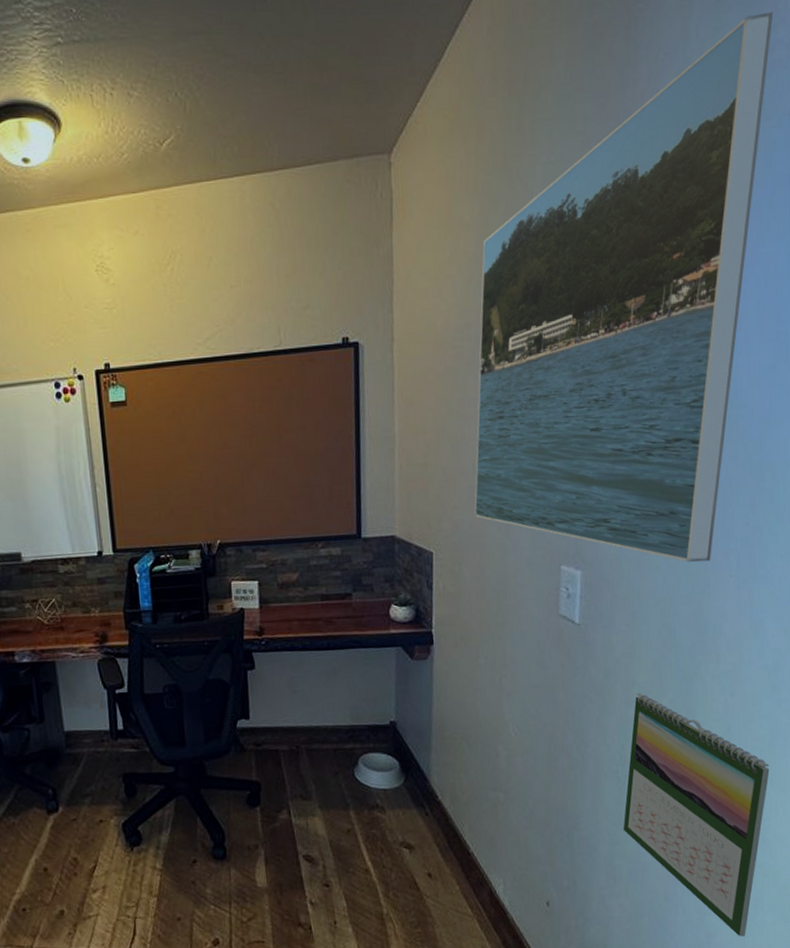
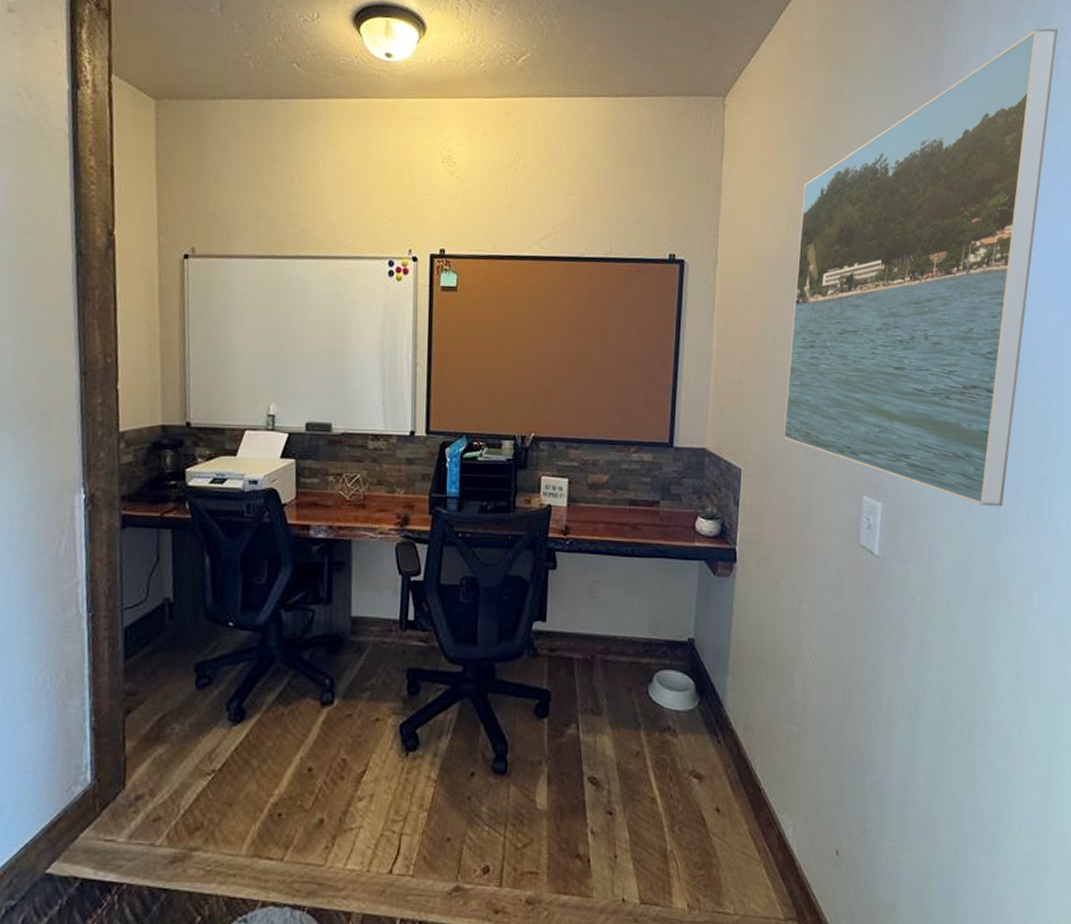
calendar: present [623,693,770,937] -> none [915,633,1058,905]

